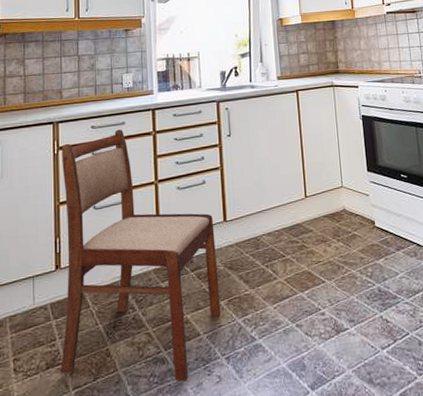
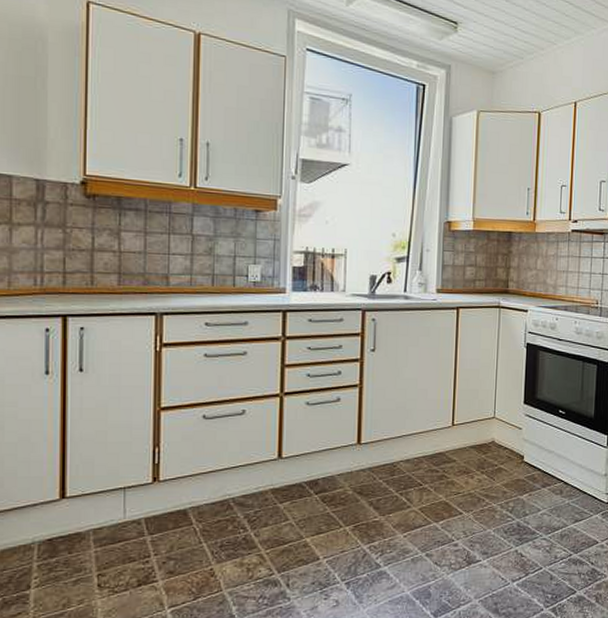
dining chair: present [60,129,221,382] -> none [154,330,346,605]

